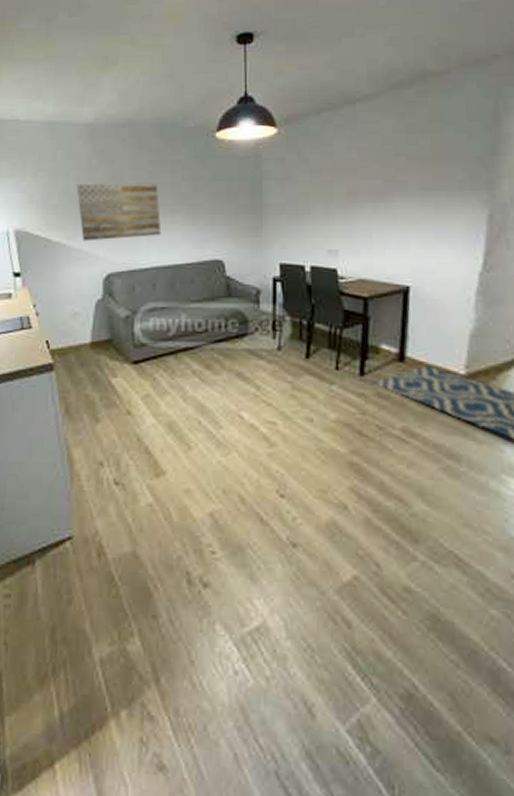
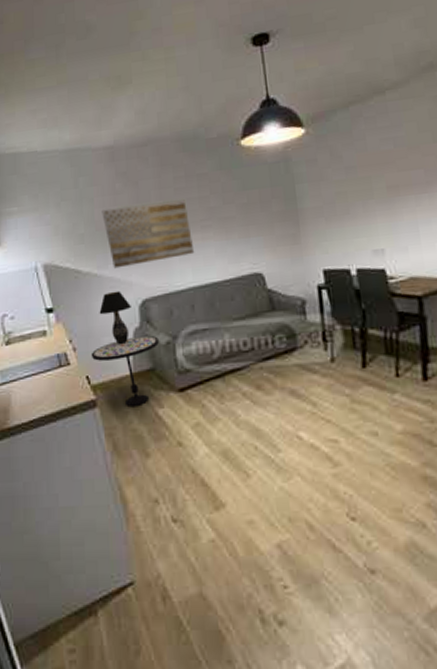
side table: none [52,307,119,374] -> present [91,335,159,408]
table lamp: none [64,263,96,315] -> present [99,290,131,345]

